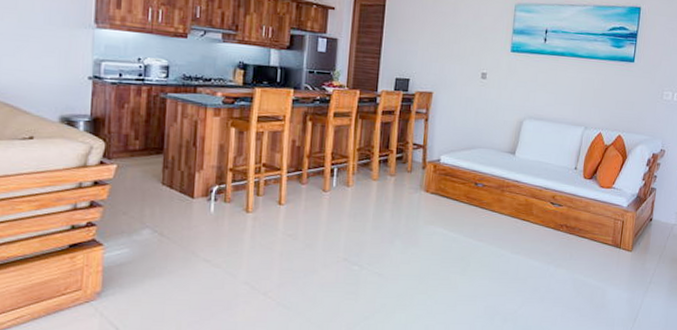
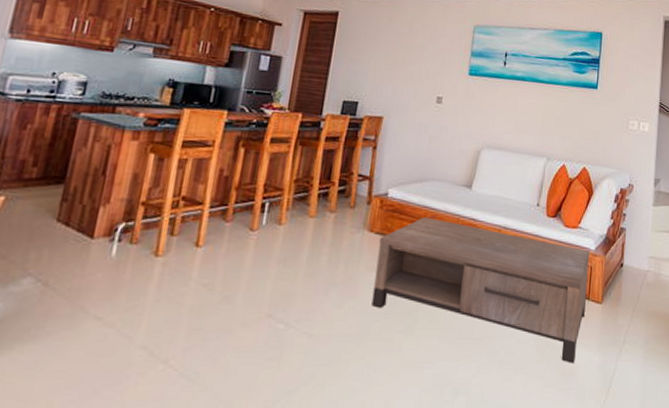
coffee table: none [430,179,623,299] -> present [371,217,590,364]

